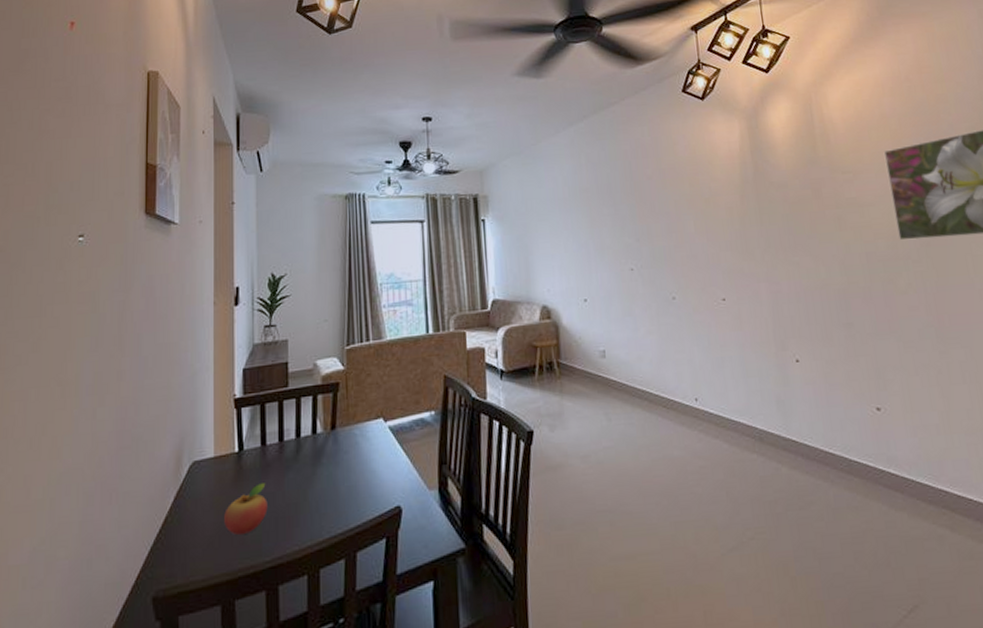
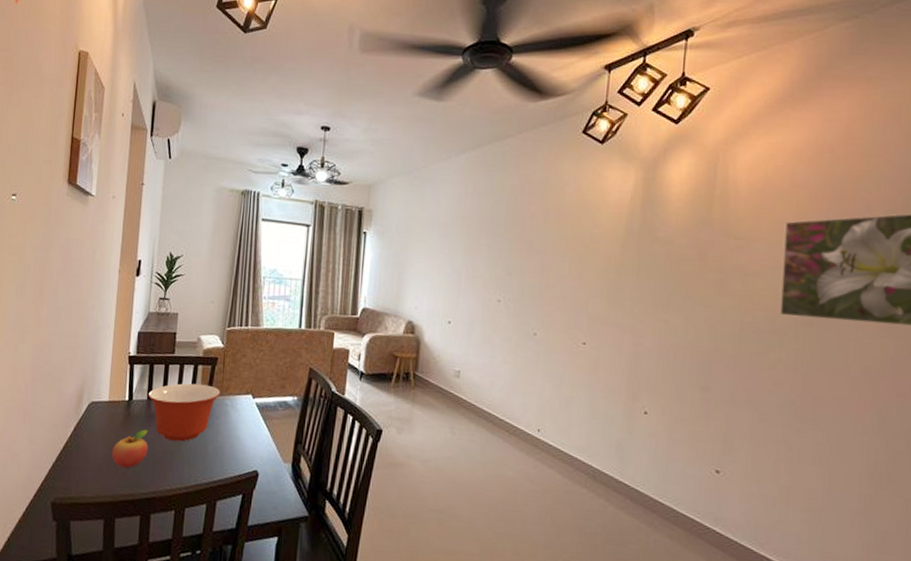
mixing bowl: none [261,416,347,490] -> present [147,383,221,442]

